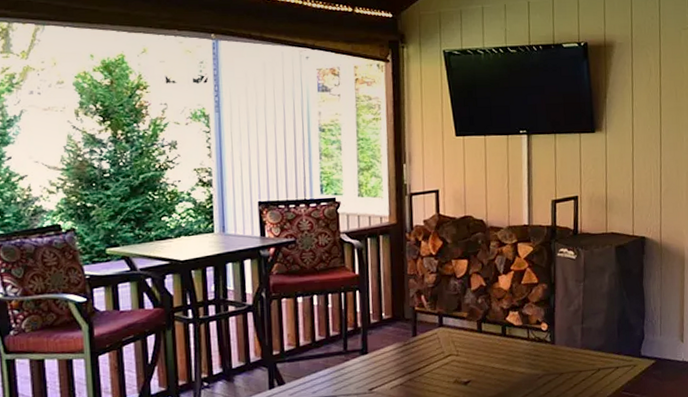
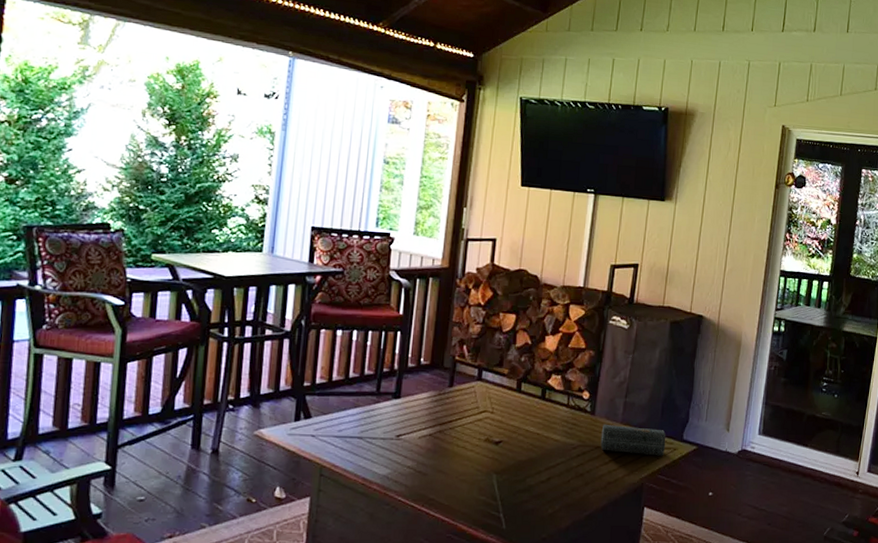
speaker: none [563,349,626,376] -> present [600,424,666,456]

